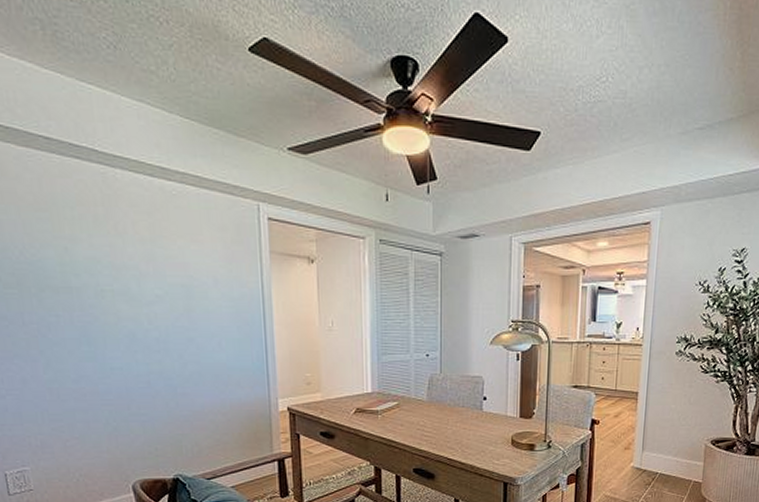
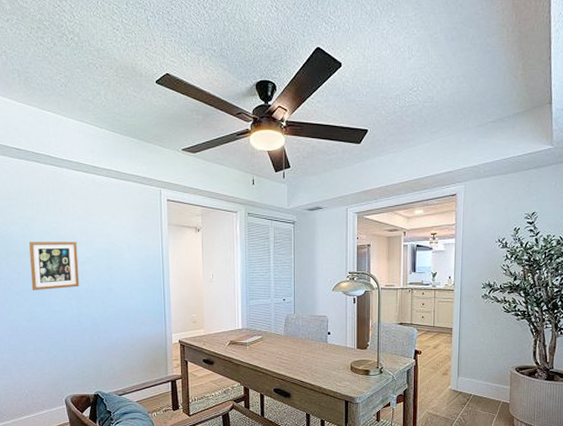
picture frame: none [70,272,147,341] -> present [29,241,80,291]

